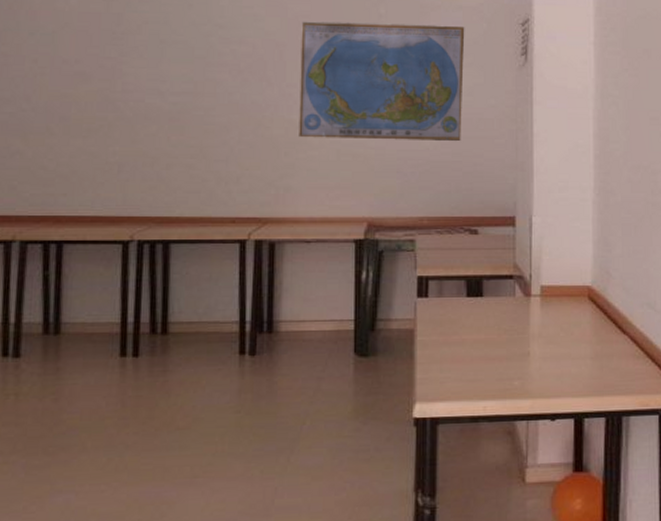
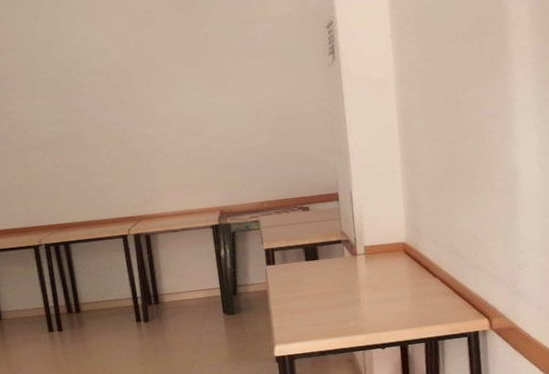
world map: present [299,21,465,142] -> none [142,35,287,148]

